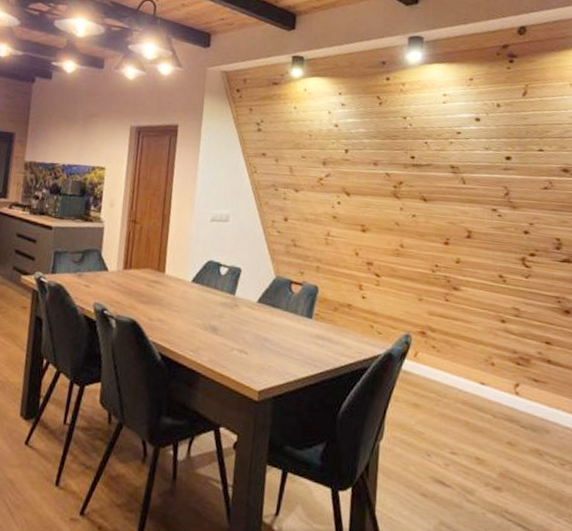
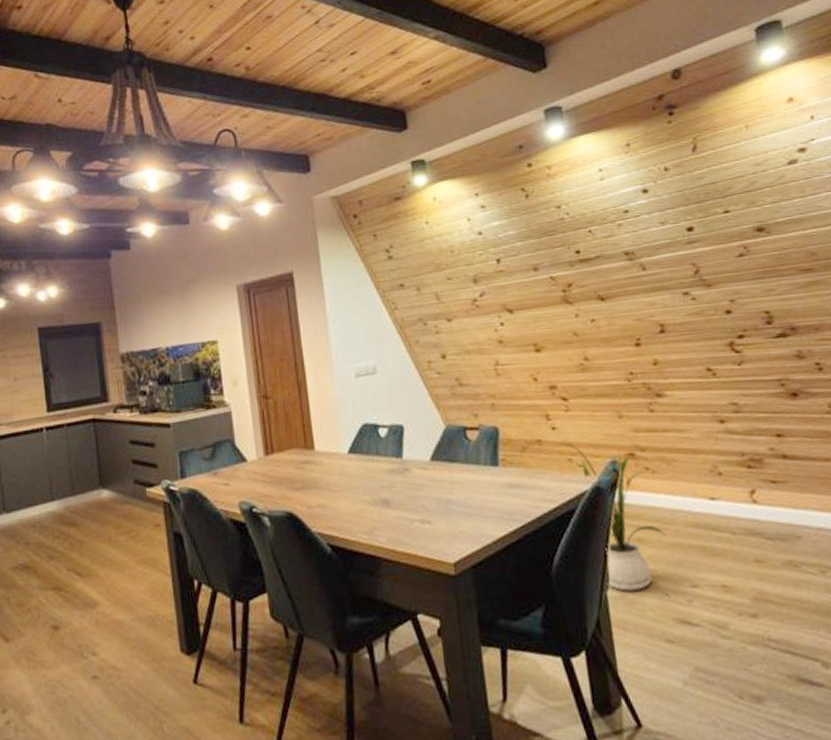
house plant: none [366,310,437,447] -> present [560,442,665,591]

